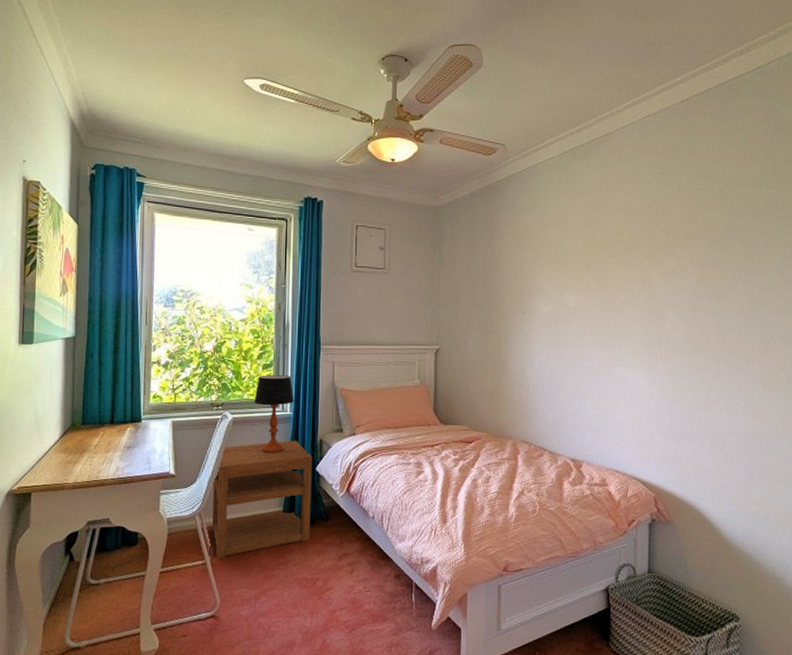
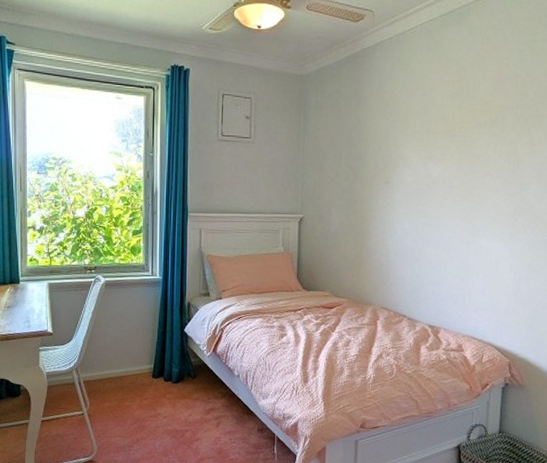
nightstand: present [212,440,312,559] -> none [88,303,181,410]
table lamp: present [254,375,294,454] -> none [125,240,163,315]

